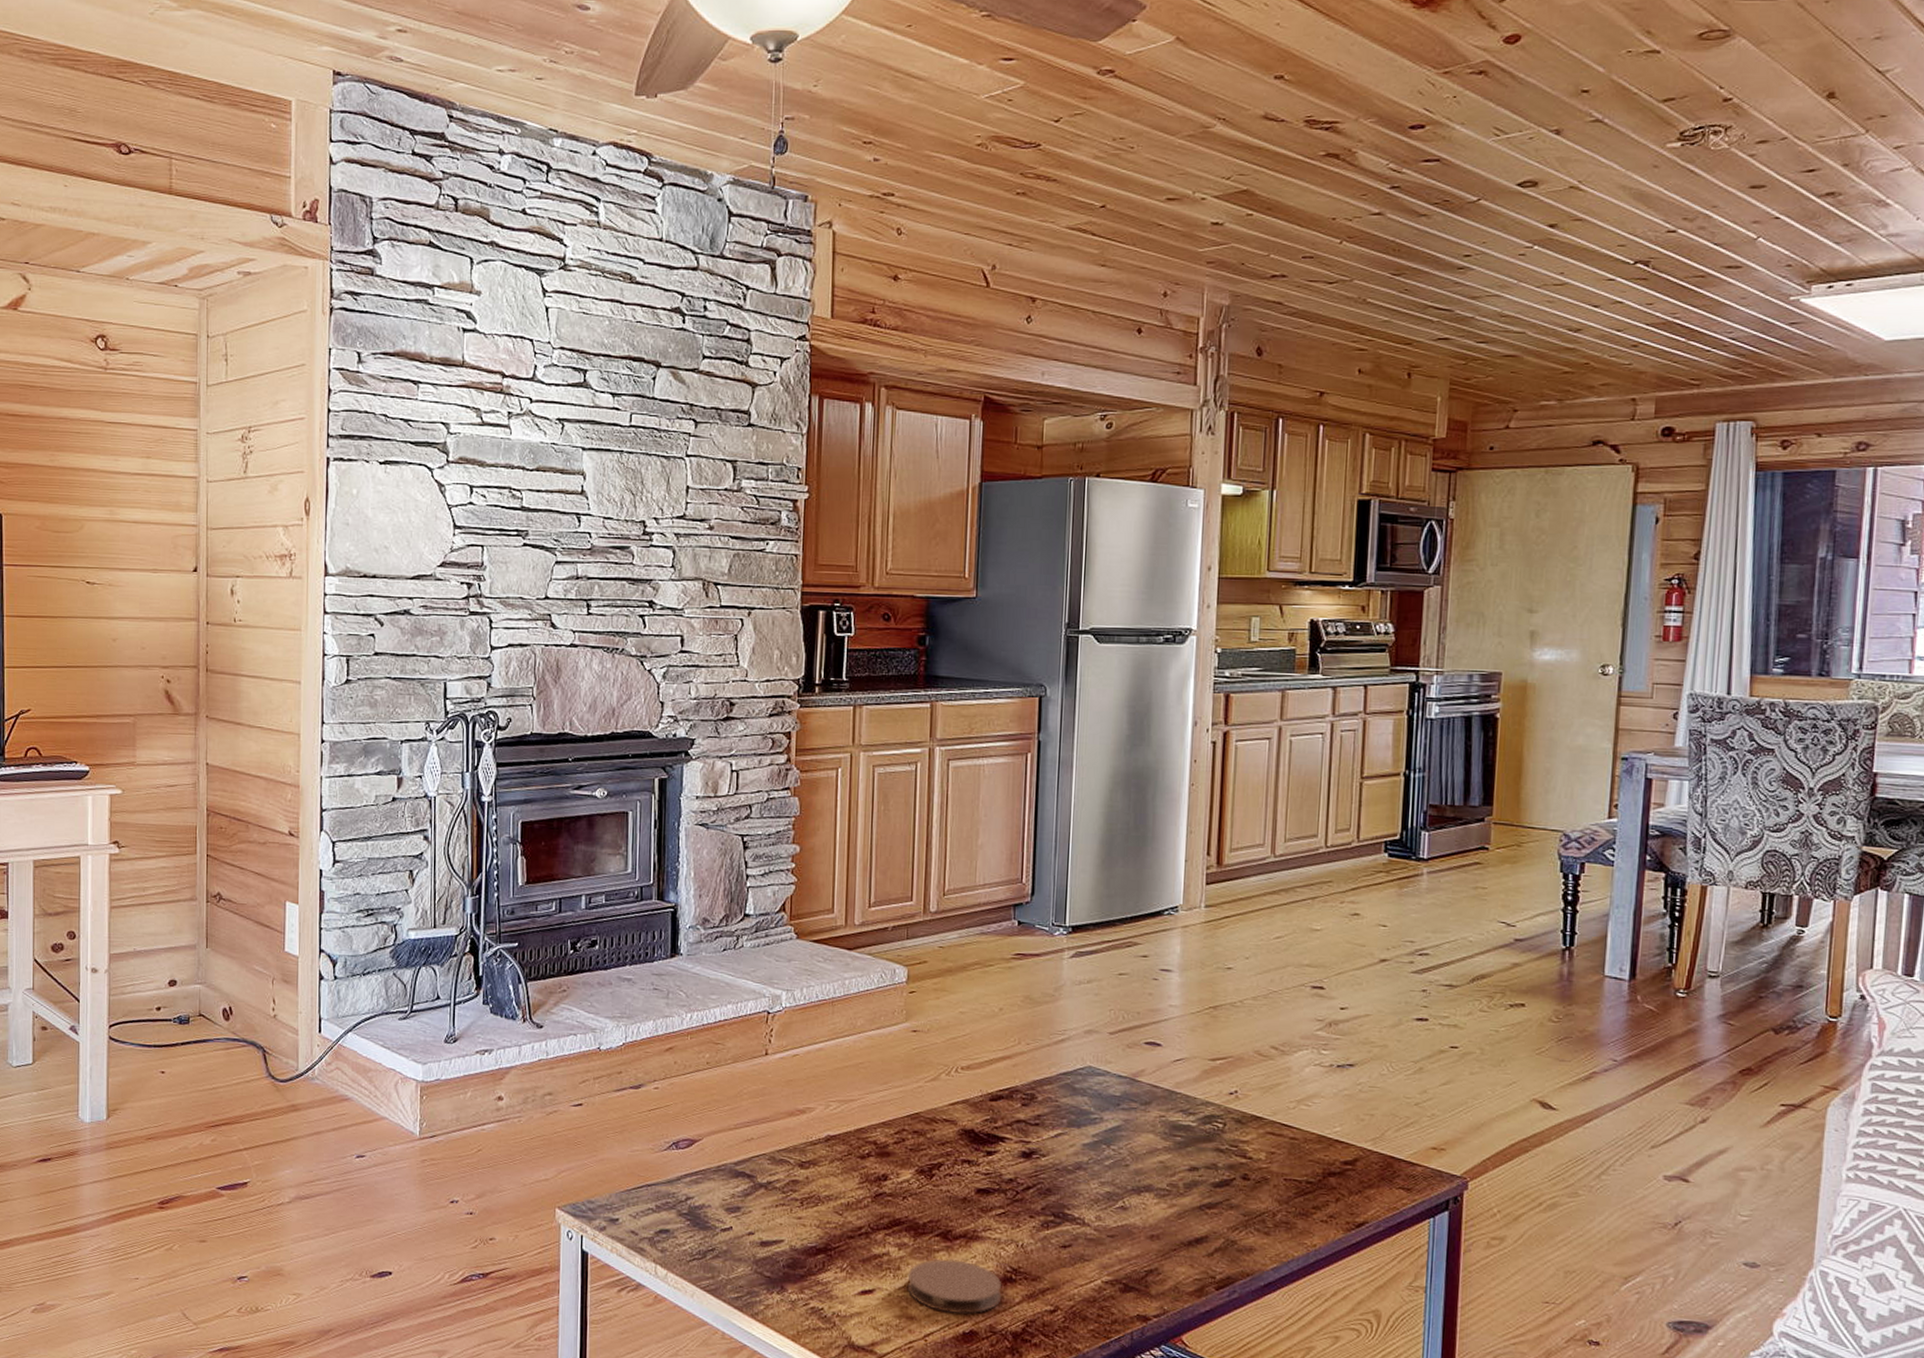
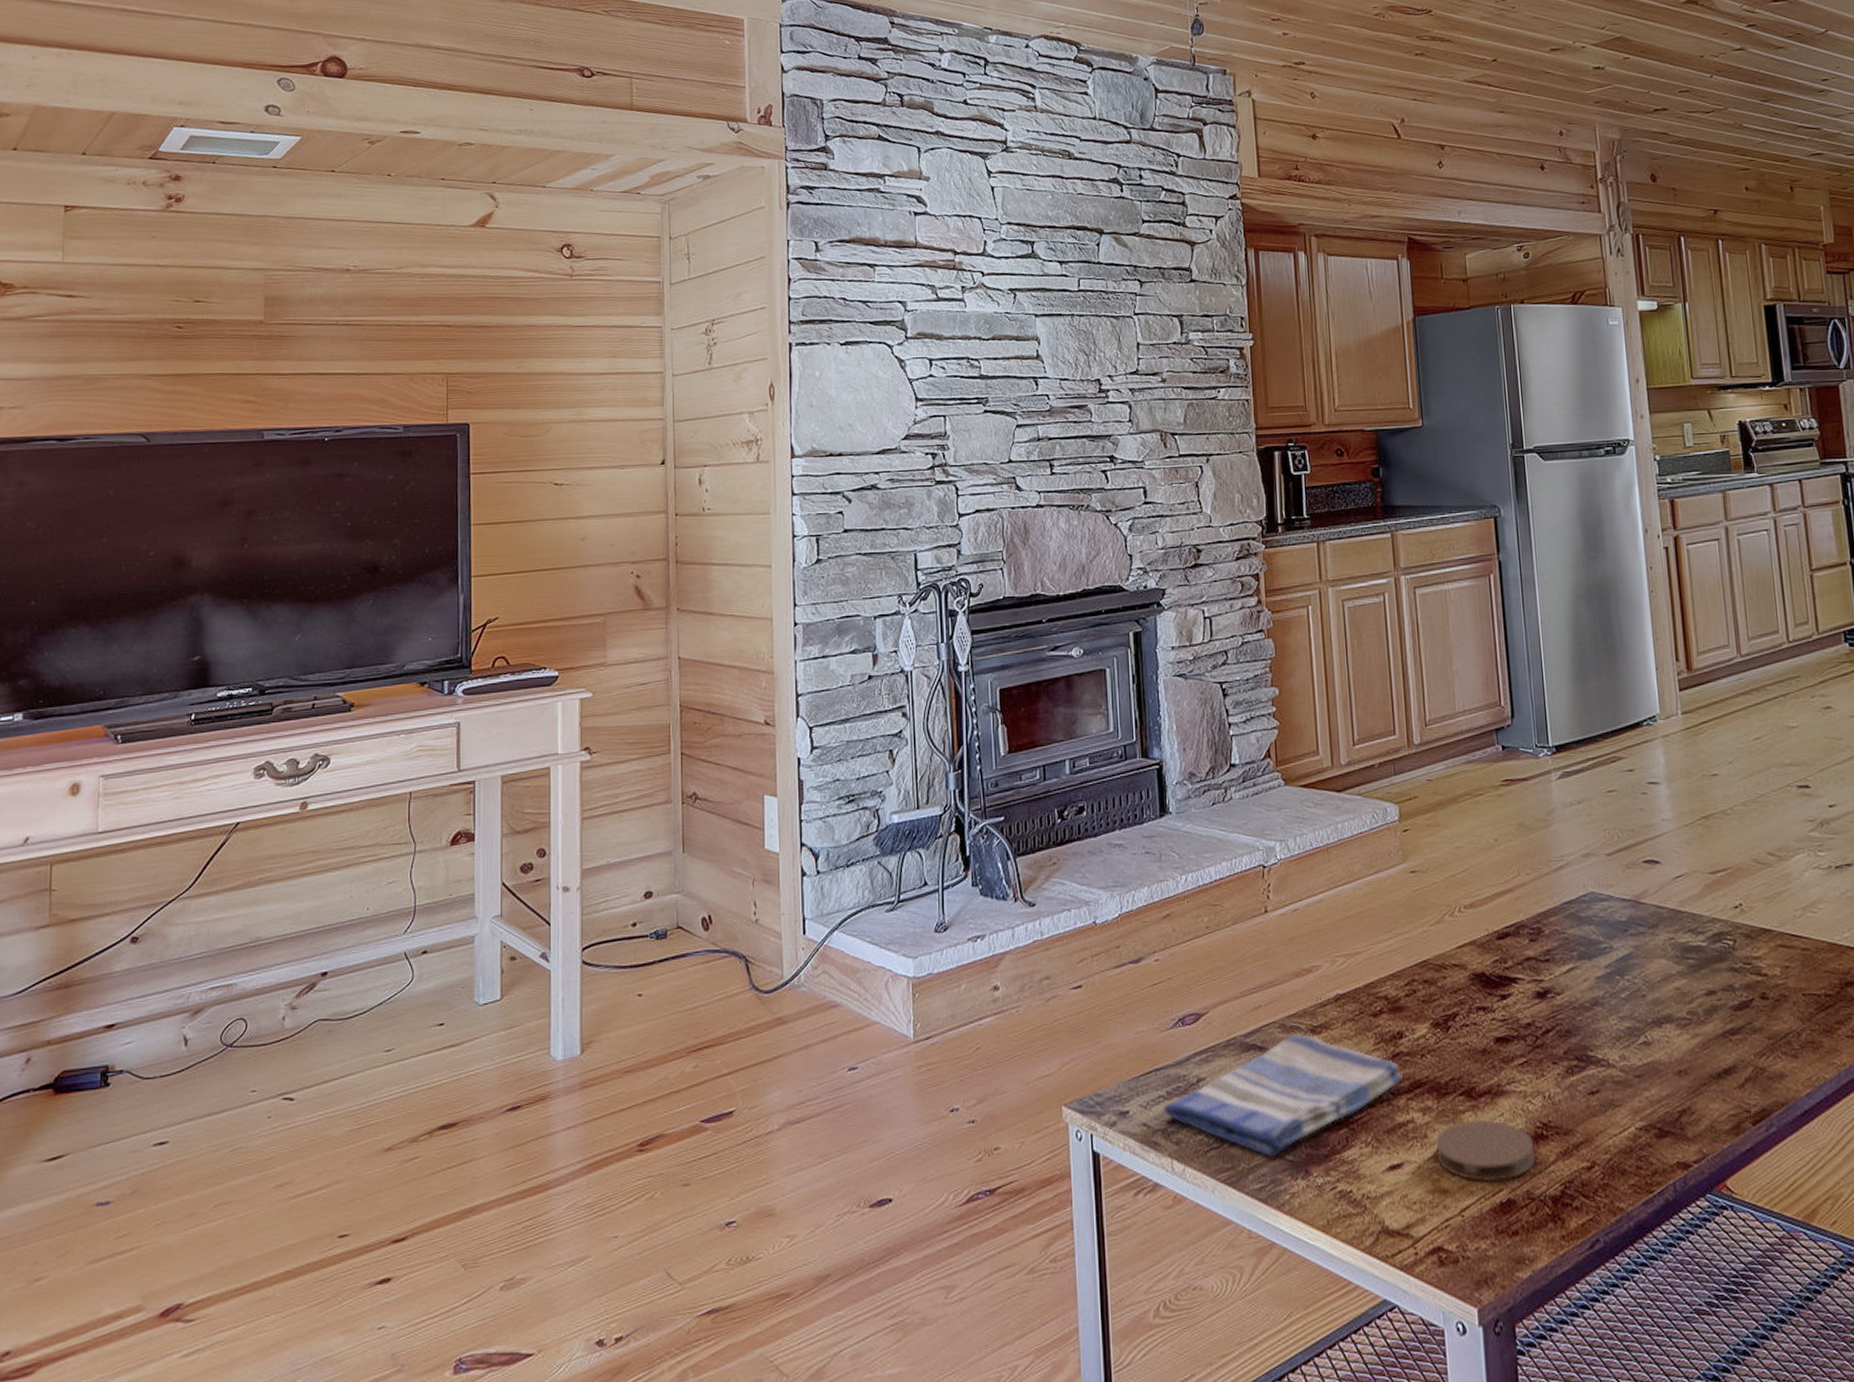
dish towel: none [651,1167,883,1273] -> present [1163,1034,1403,1158]

